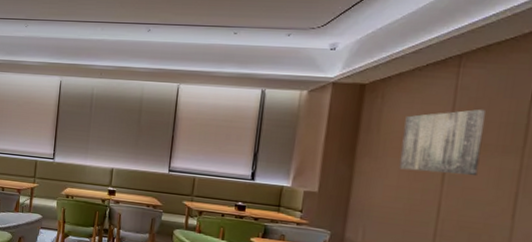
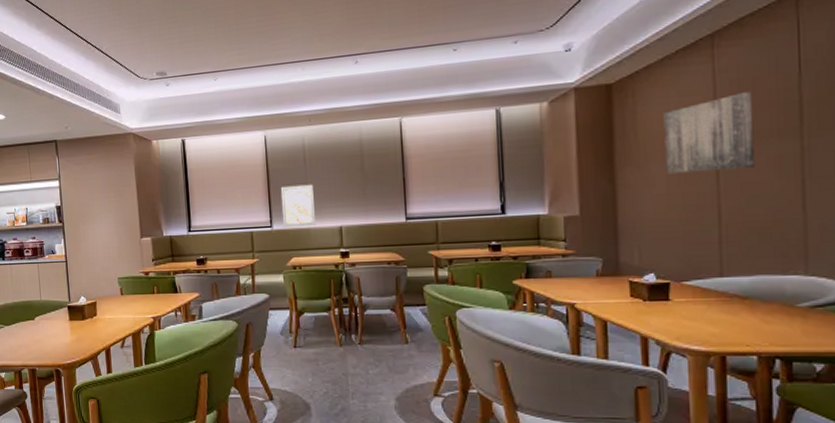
wall art: none [63,126,95,165] -> present [280,184,315,228]

